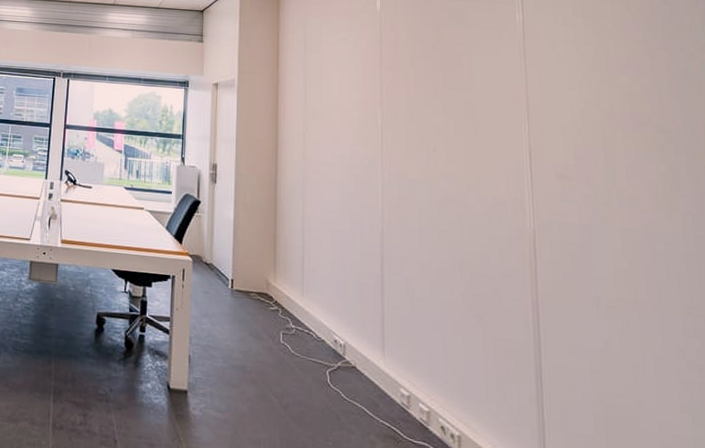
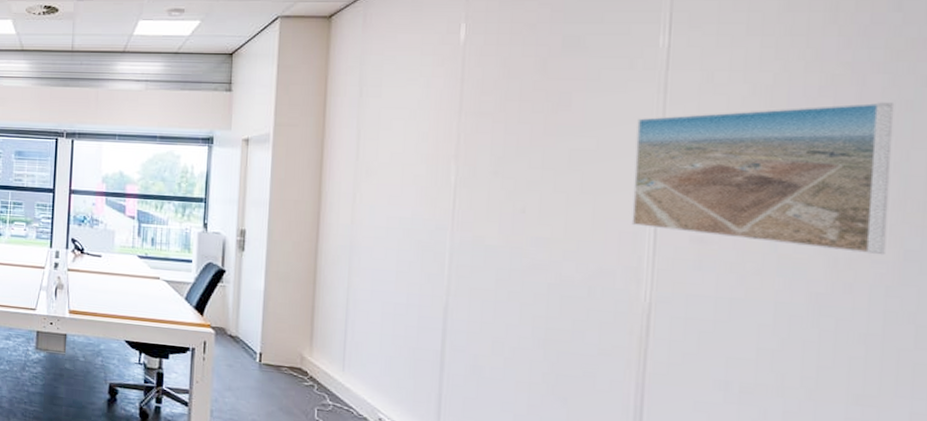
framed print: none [508,71,688,190] -> present [631,102,895,255]

